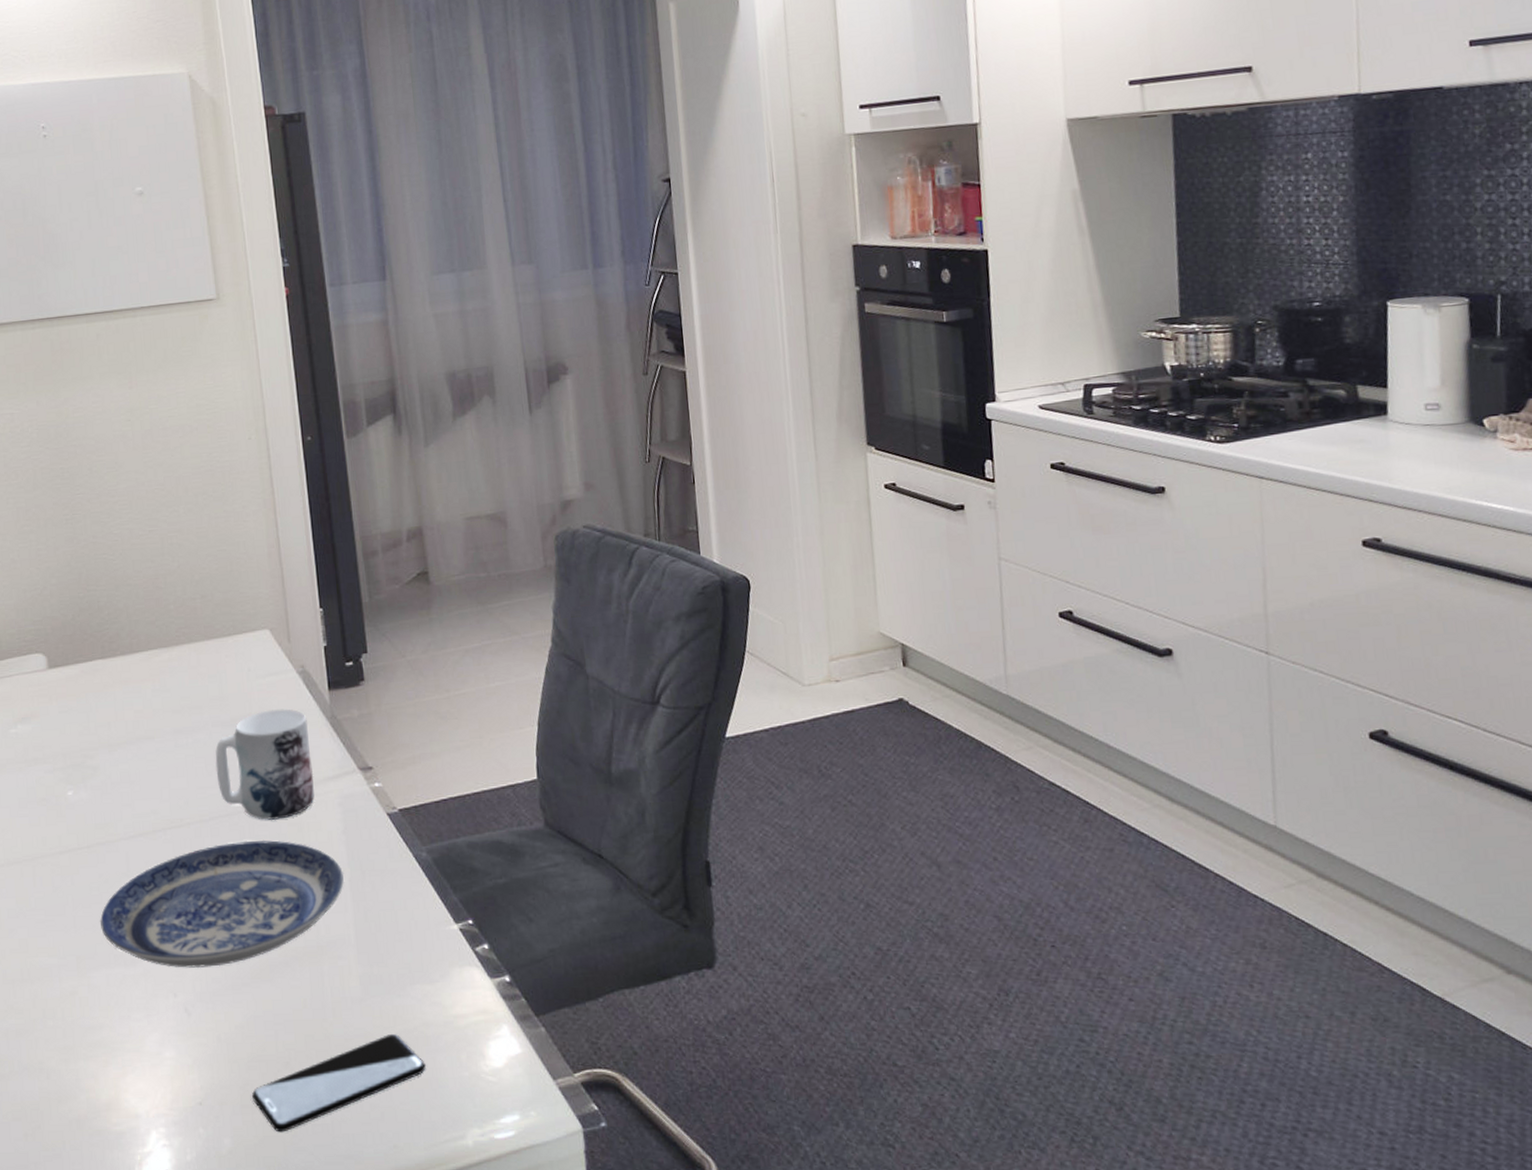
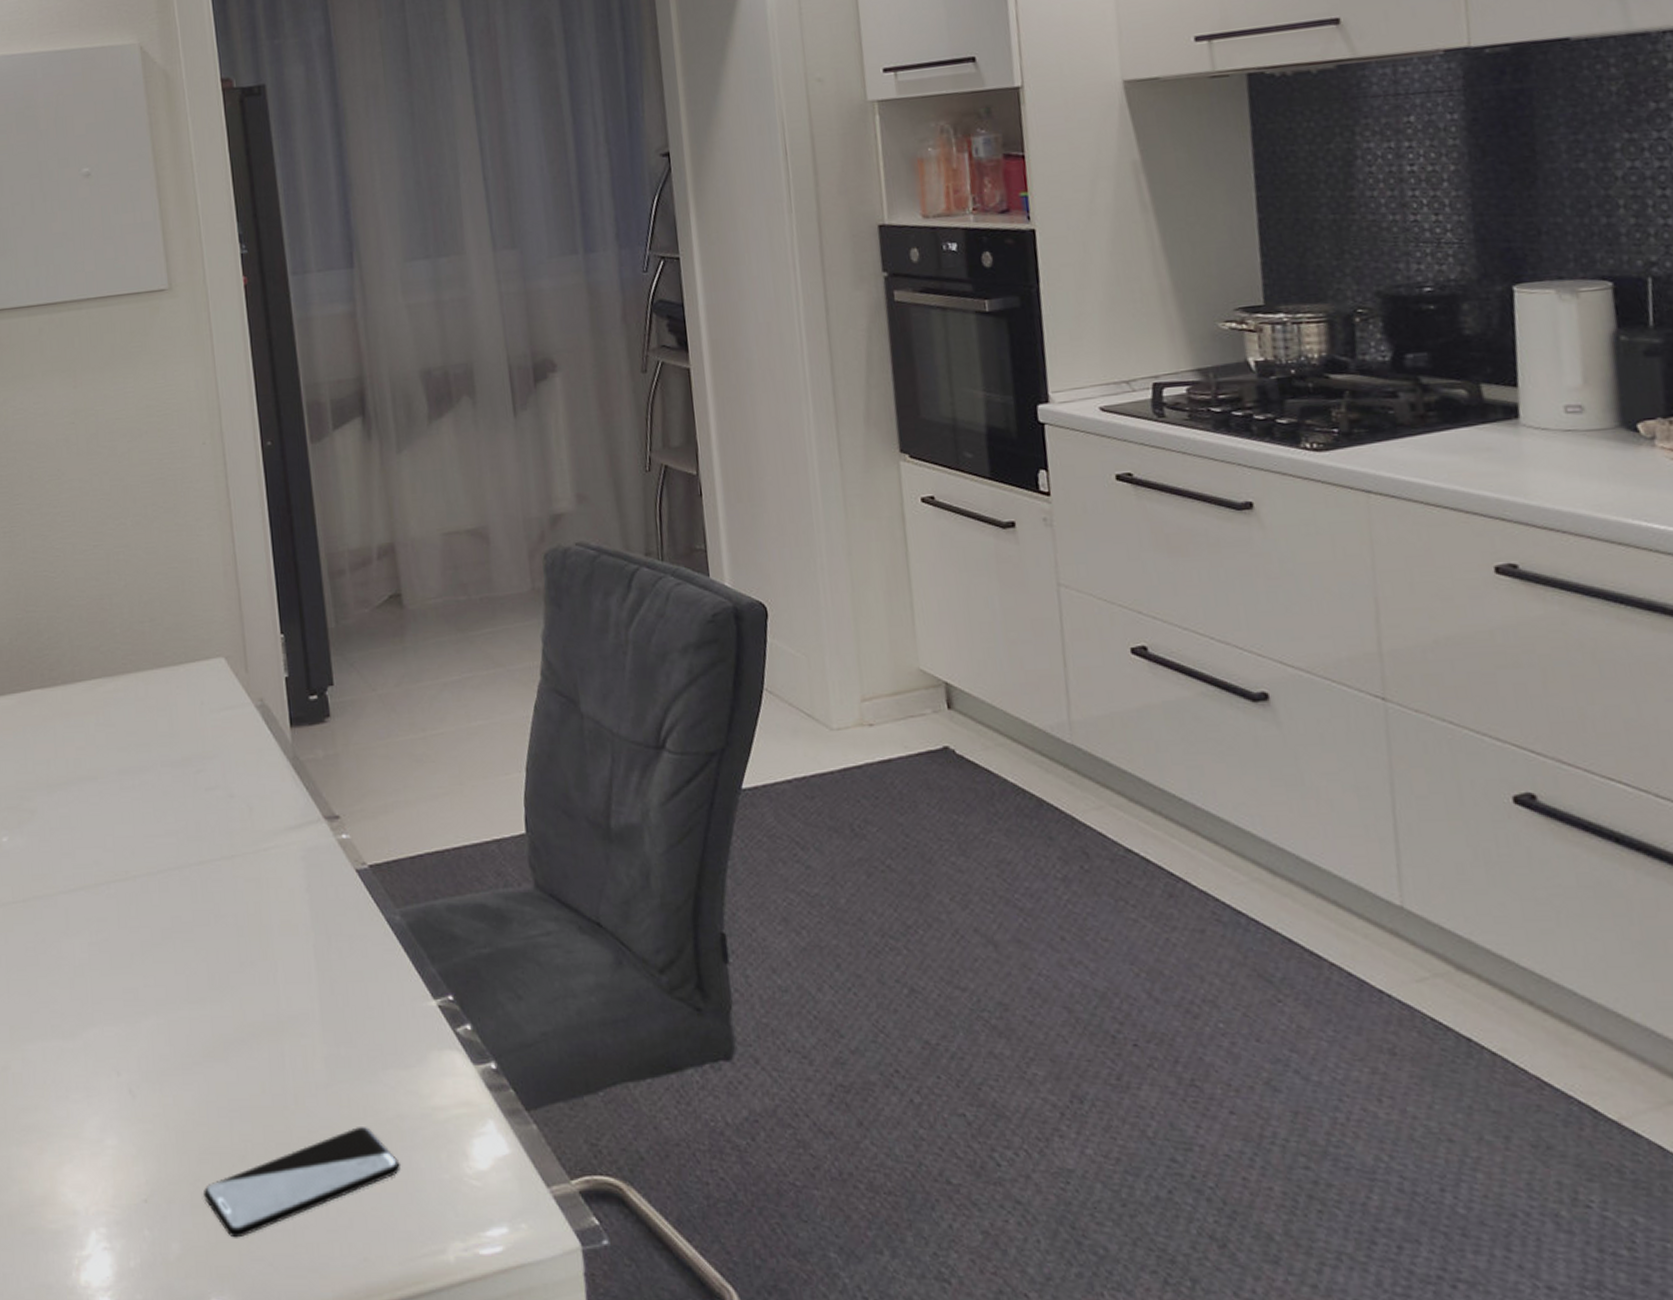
plate: present [100,840,344,969] -> none [36,897,307,1044]
mug: present [215,709,315,820] -> none [164,747,275,875]

